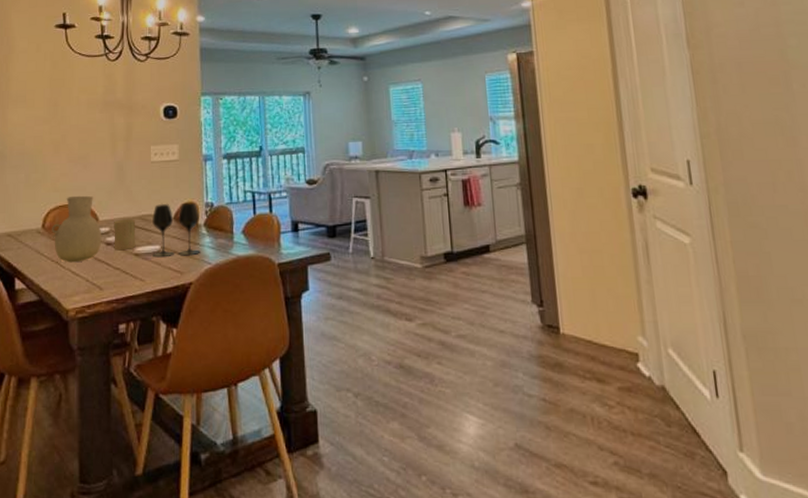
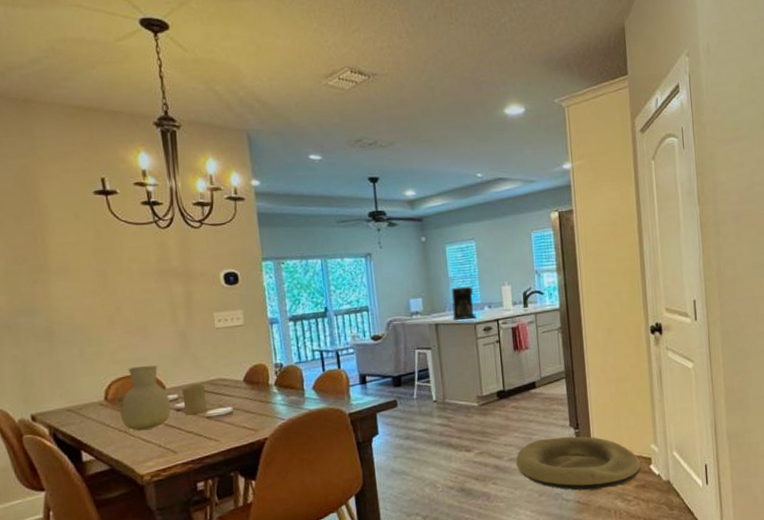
wine glass: present [152,202,201,258] -> none [221,364,273,419]
coffee maker: none [394,131,421,168] -> present [451,287,476,320]
dog bed: none [466,314,626,386] -> present [516,436,641,491]

